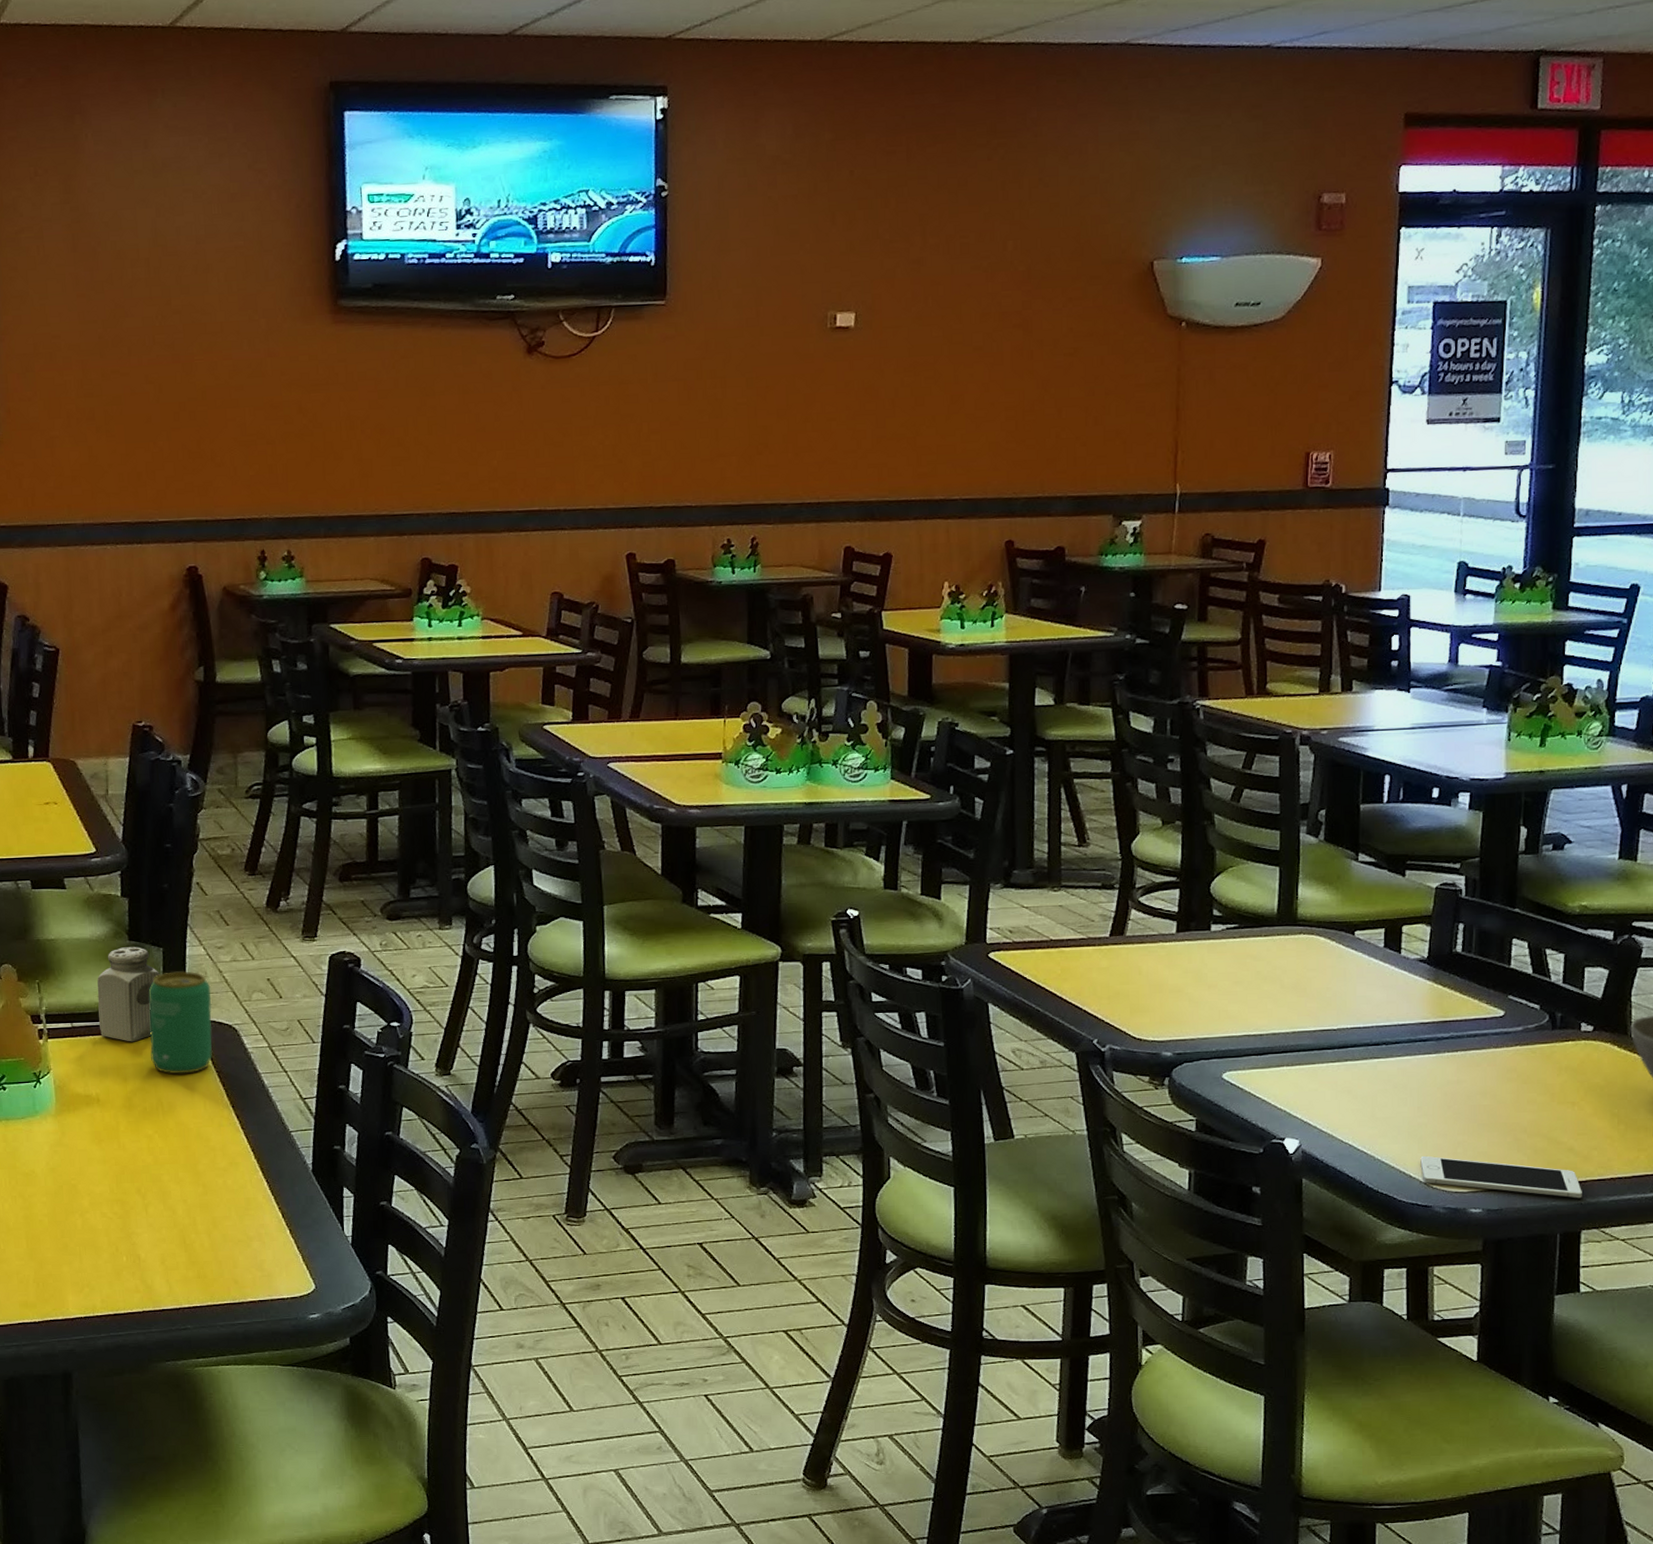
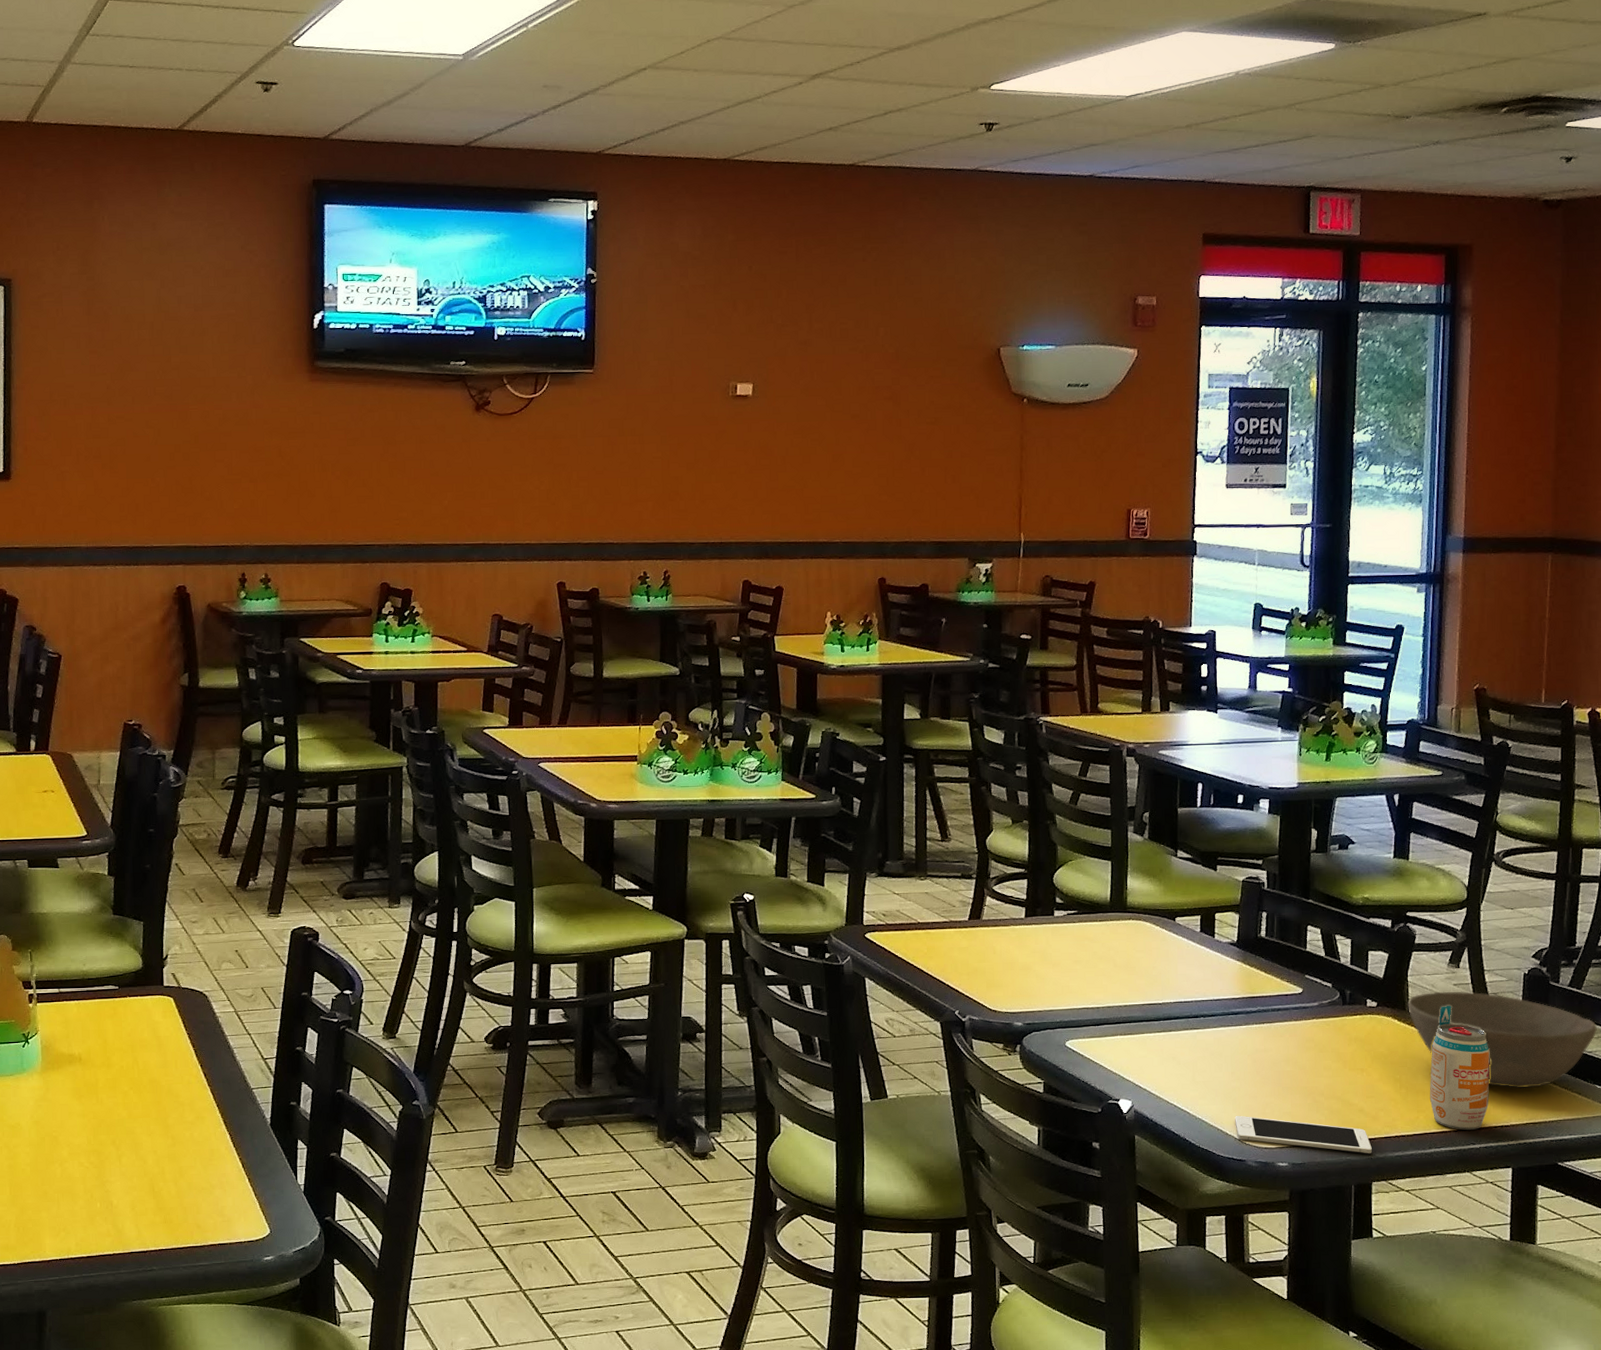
salt shaker: present [97,947,161,1042] -> none [83,920,141,1007]
beverage can: present [149,971,213,1074] -> none [129,943,186,1036]

